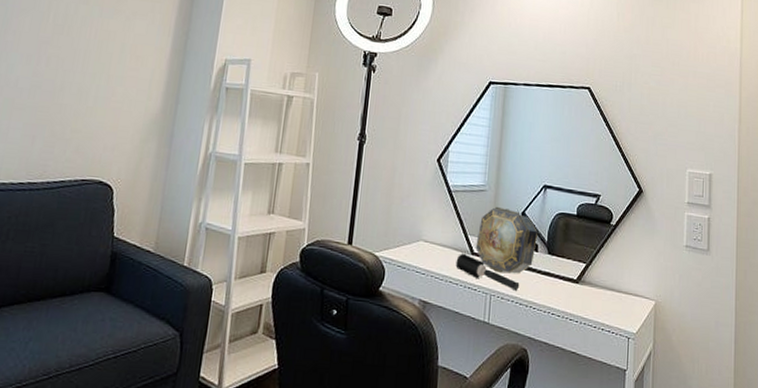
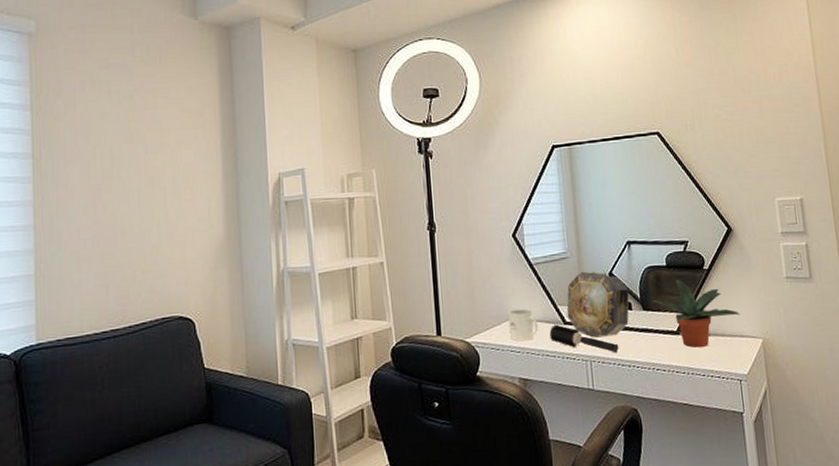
mug: none [417,231,447,265] -> present [508,308,538,342]
potted plant: none [558,229,638,299] -> present [652,279,740,348]

